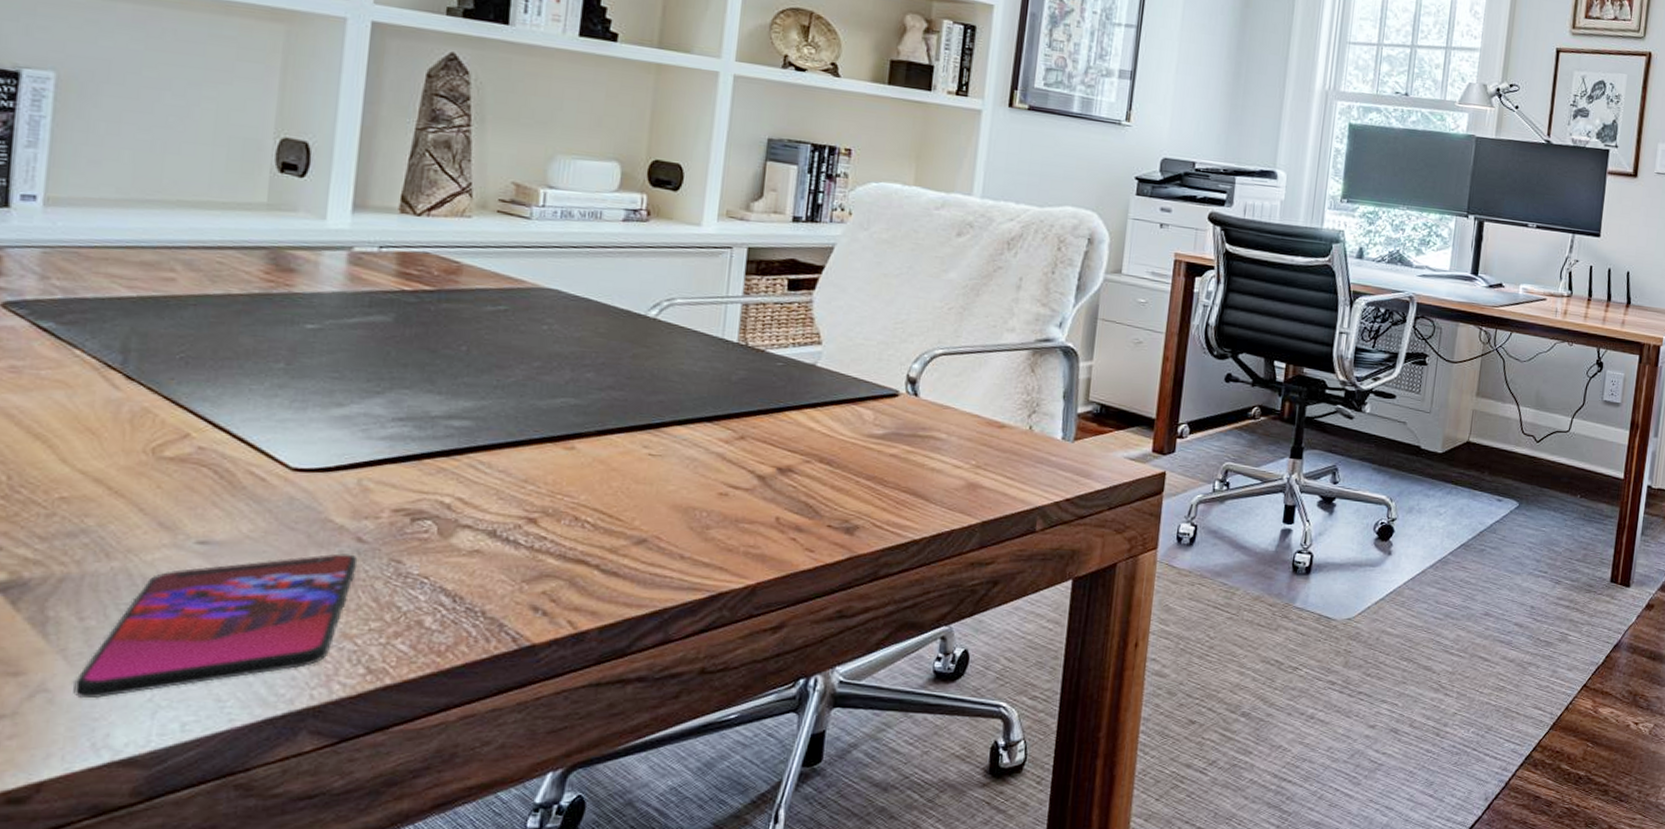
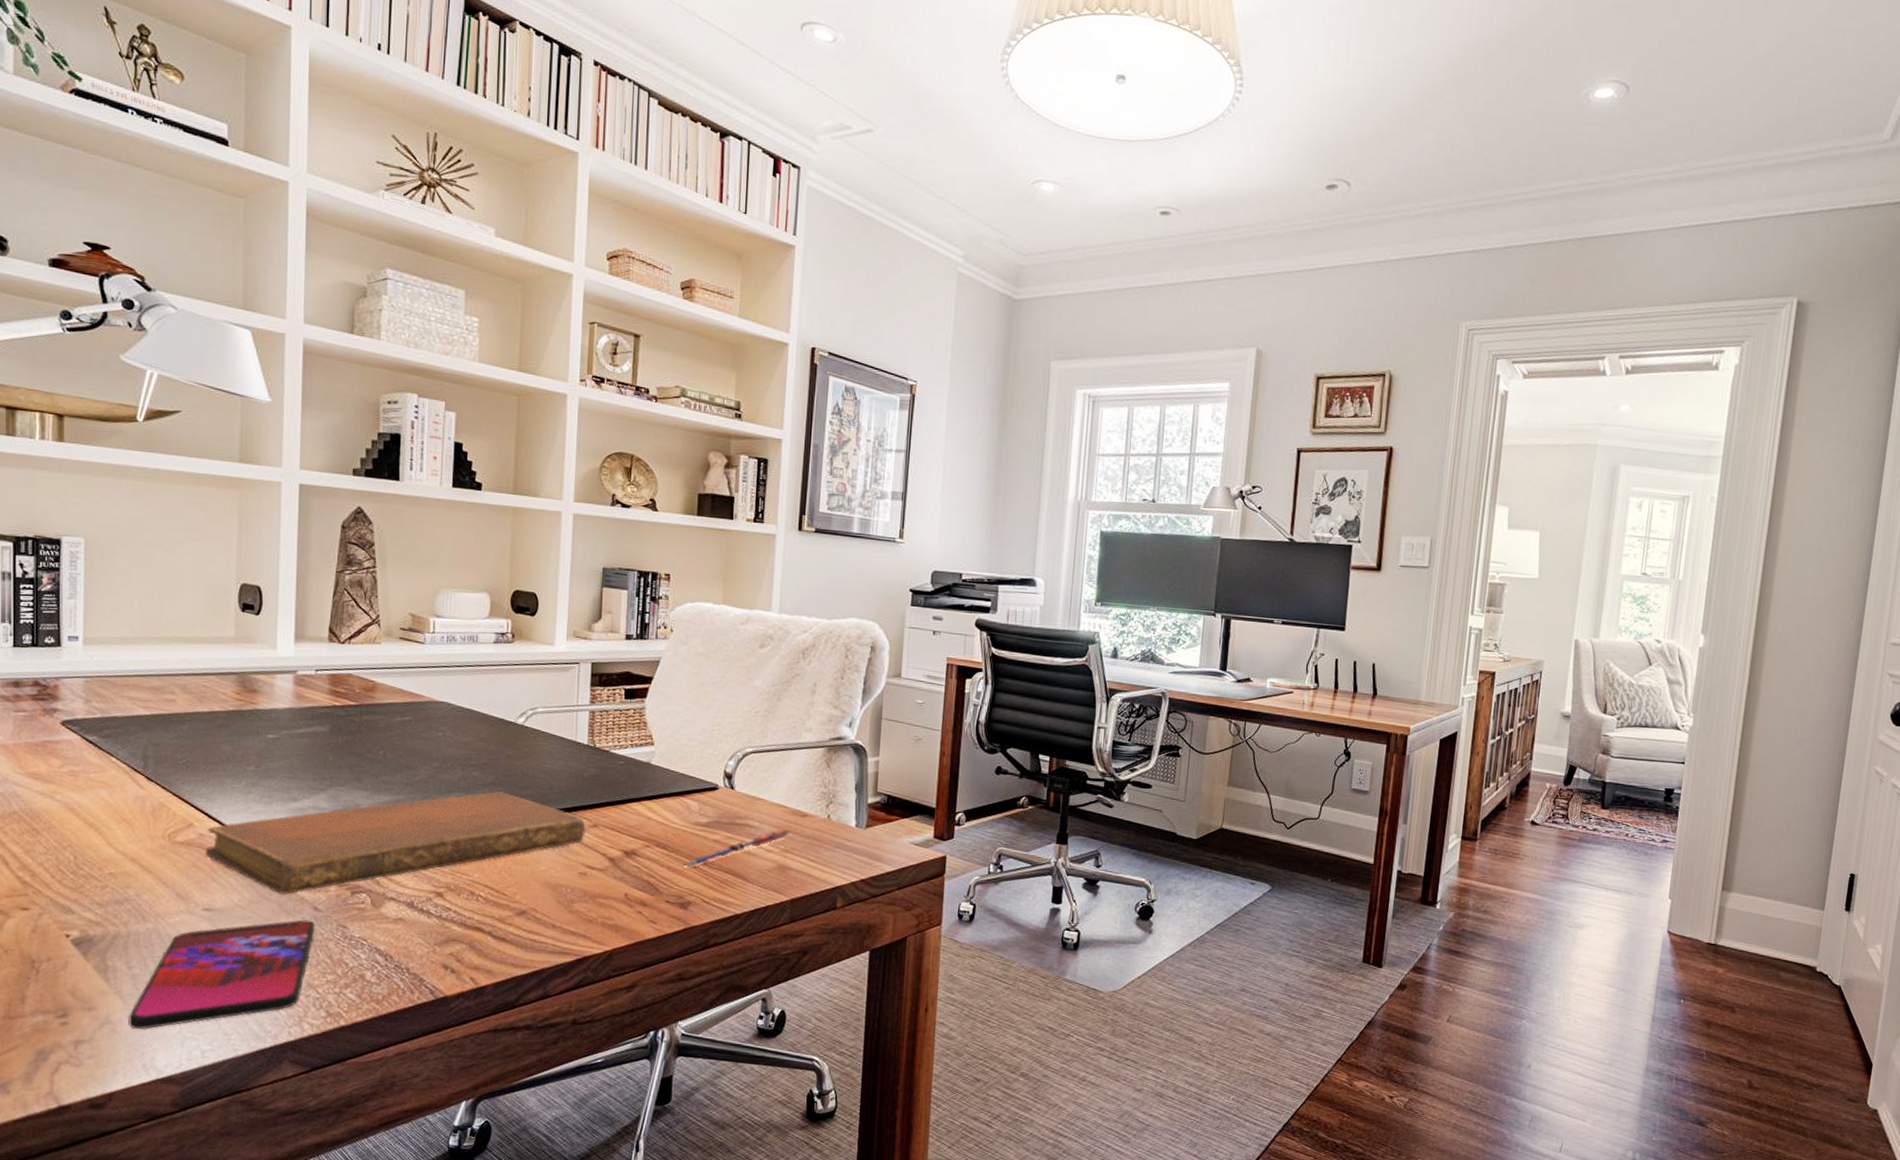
notebook: none [203,396,730,523] -> present [204,791,586,895]
pen: none [848,442,984,487] -> present [681,829,790,868]

